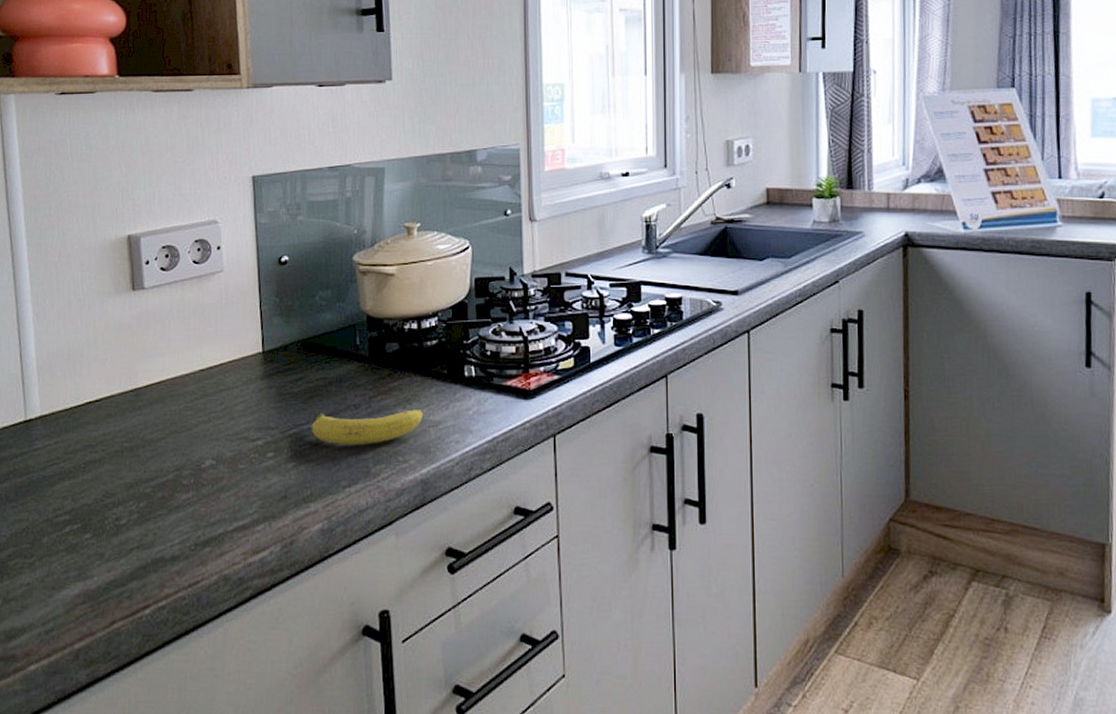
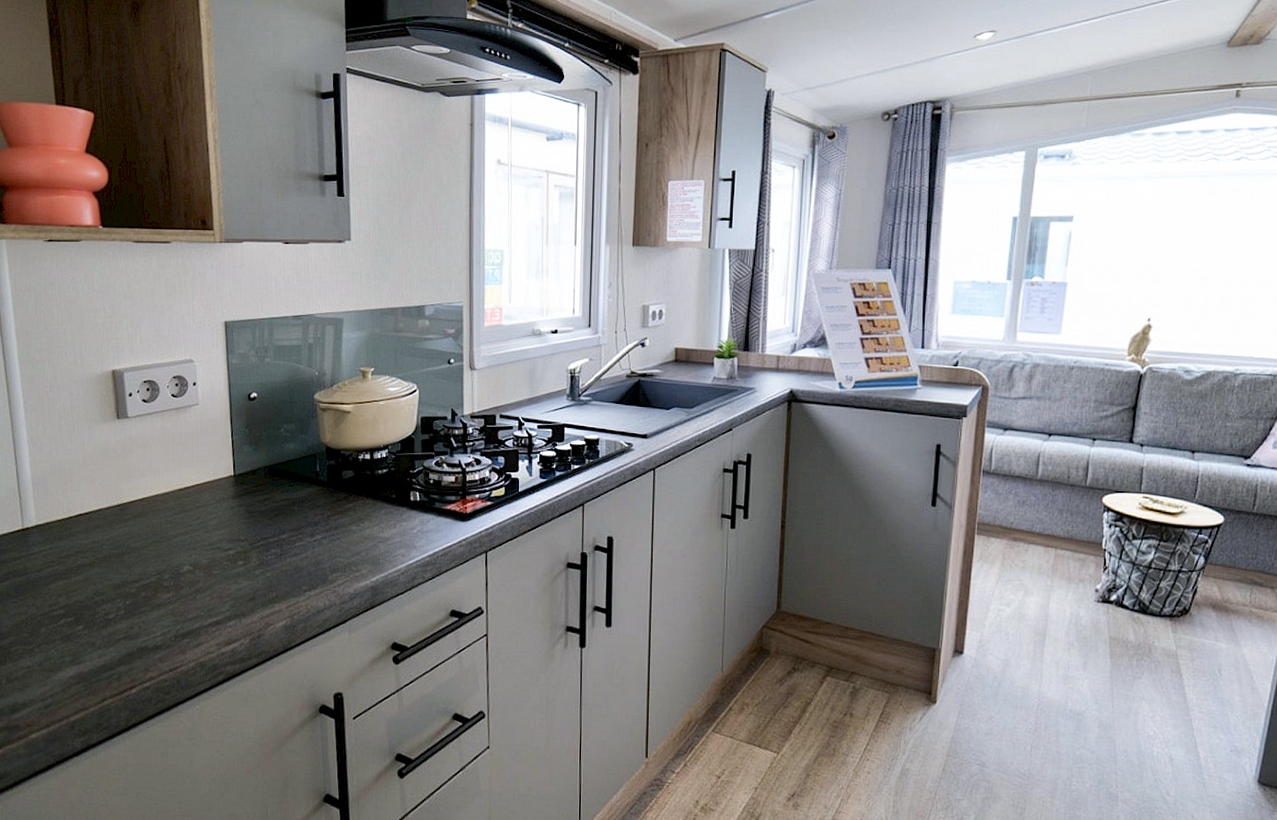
fruit: present [311,408,423,444] -> none [276,526,374,556]

